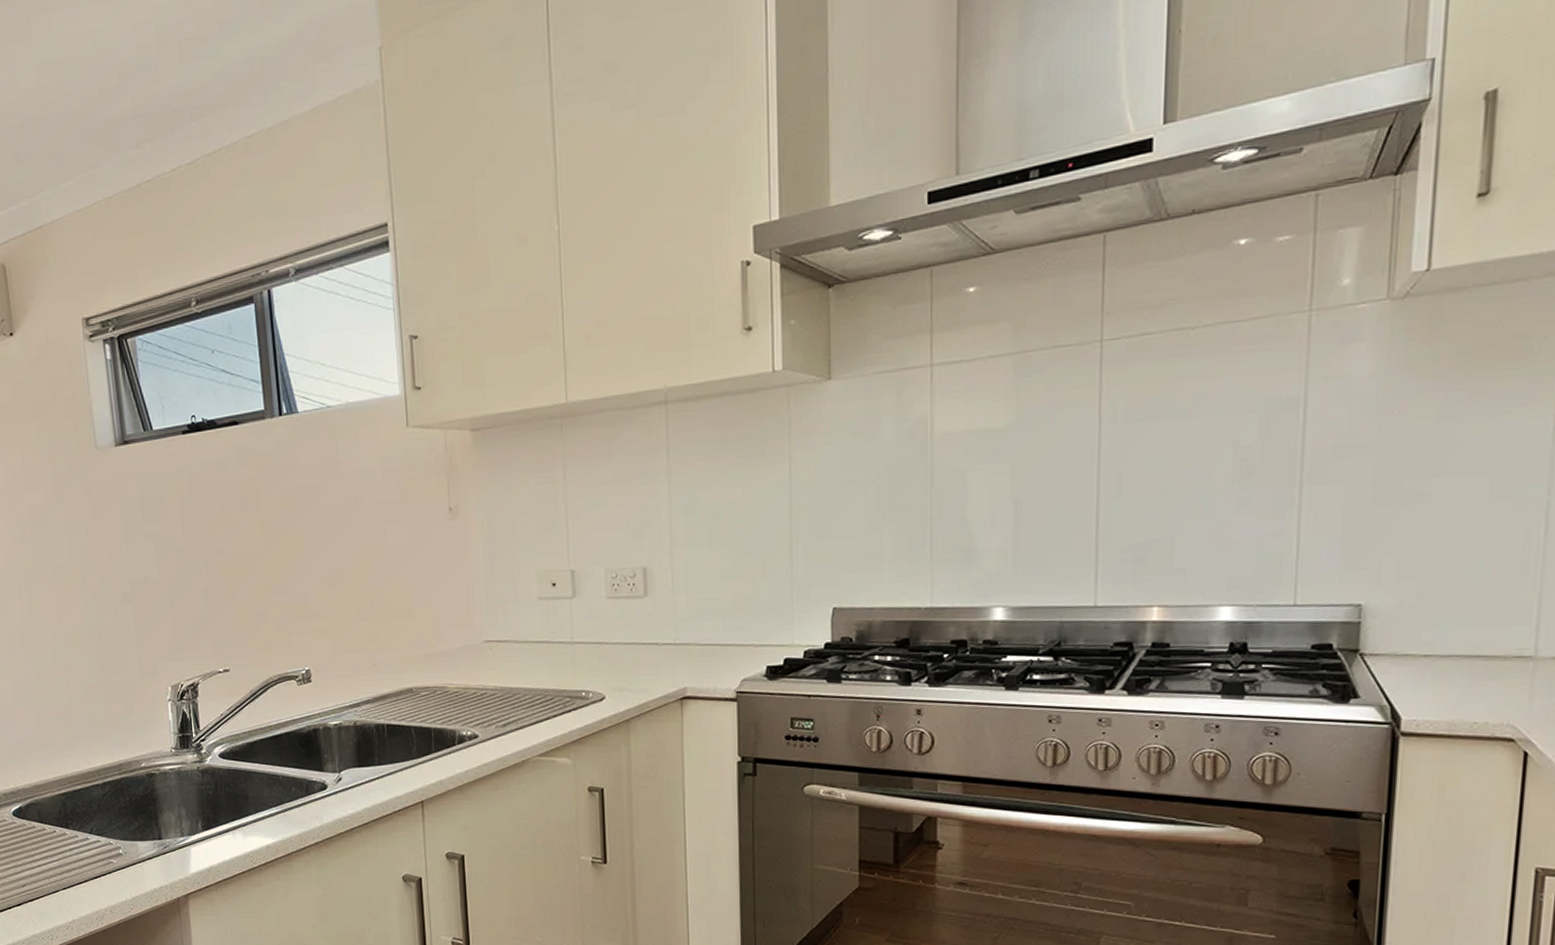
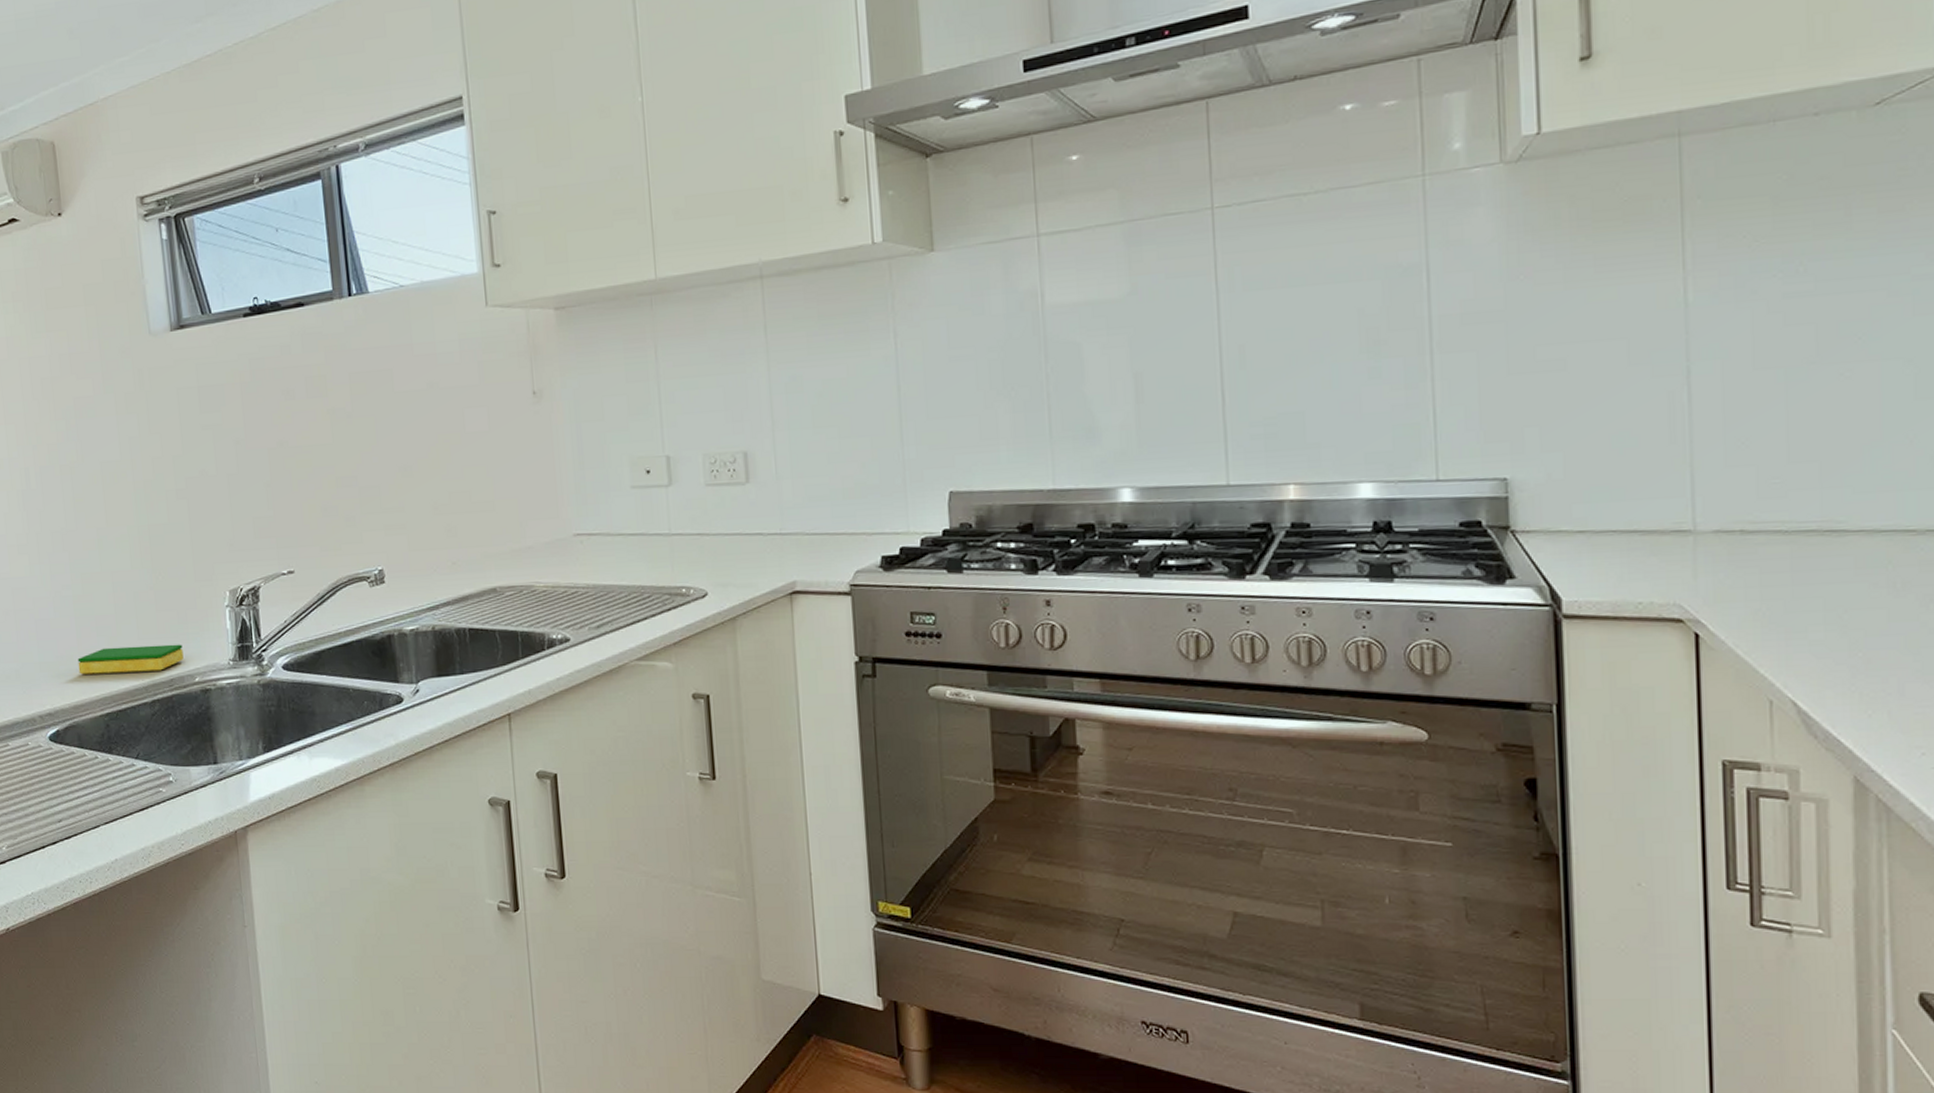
dish sponge: none [36,733,131,758] -> present [77,644,184,675]

